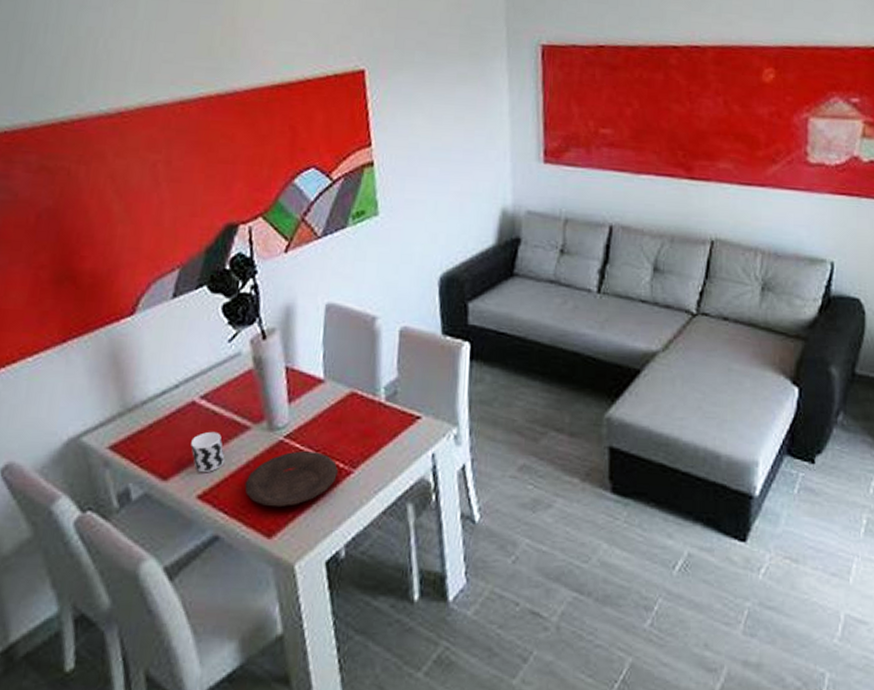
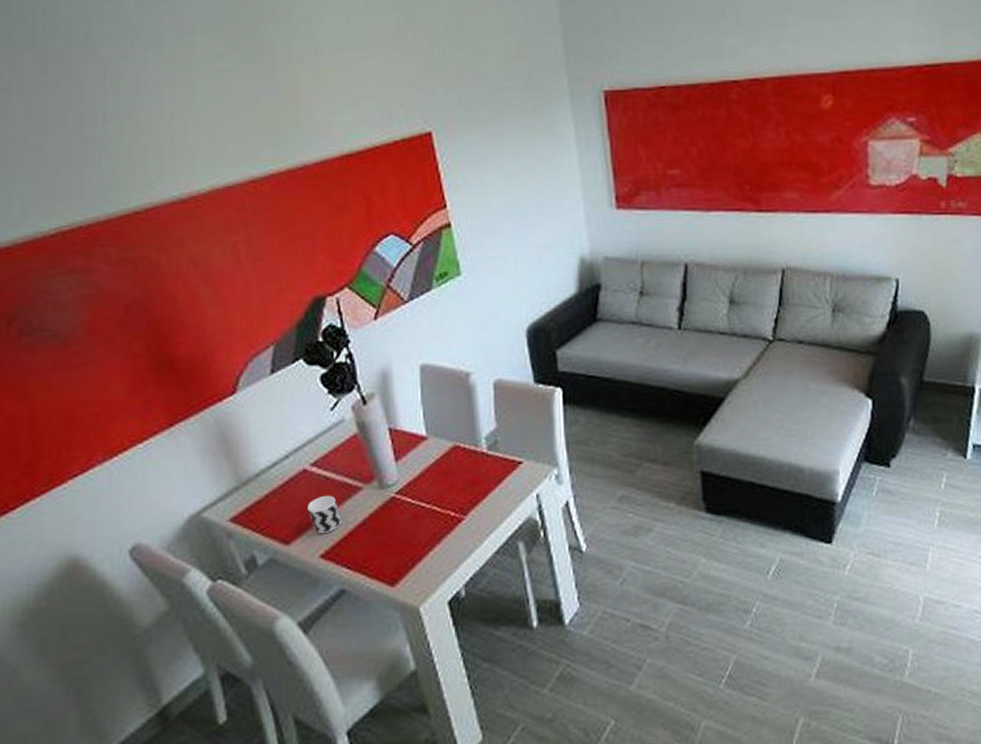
plate: present [245,451,338,508] -> none [364,504,450,558]

